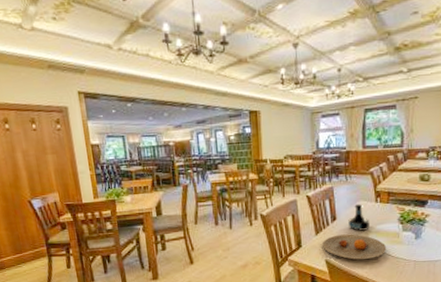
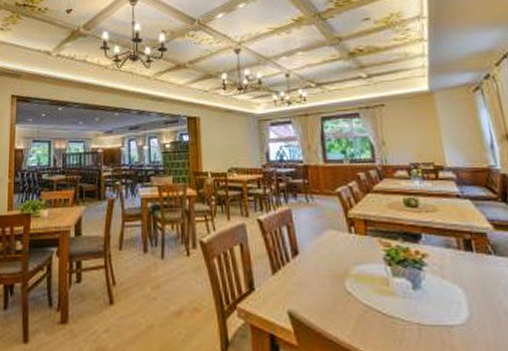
plate: present [323,234,387,260] -> none [282,276,374,315]
tequila bottle: present [348,203,369,231] -> none [315,233,345,272]

